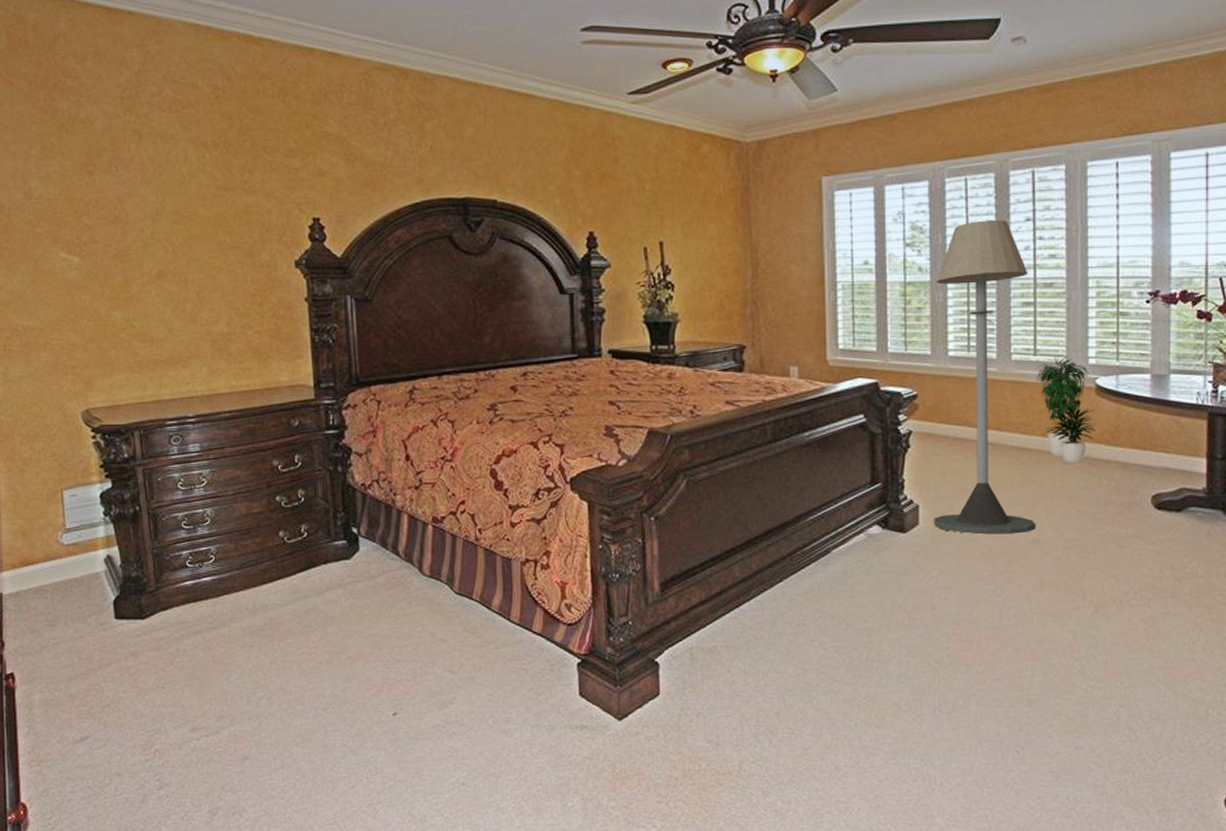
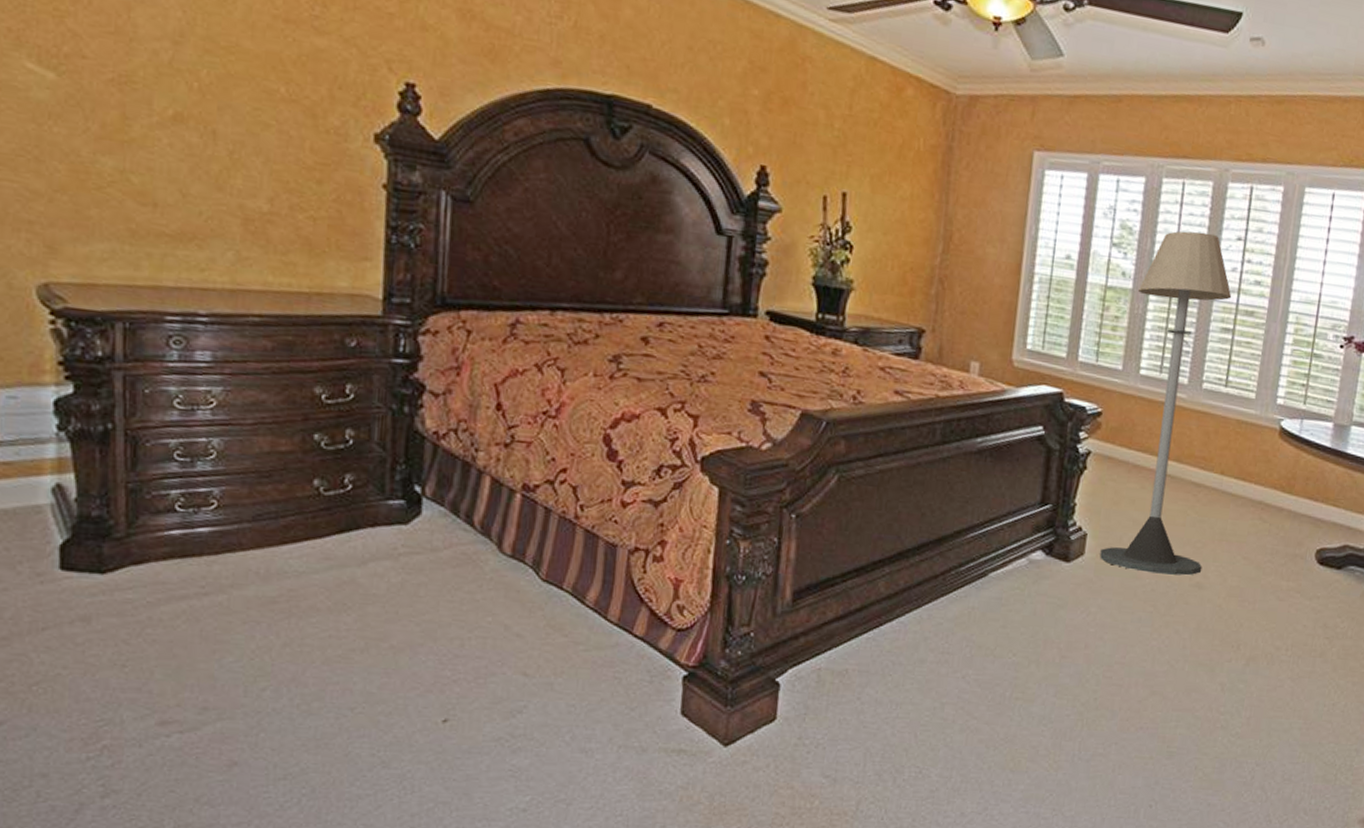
potted plant: present [1037,355,1096,463] -> none [1224,389,1276,507]

